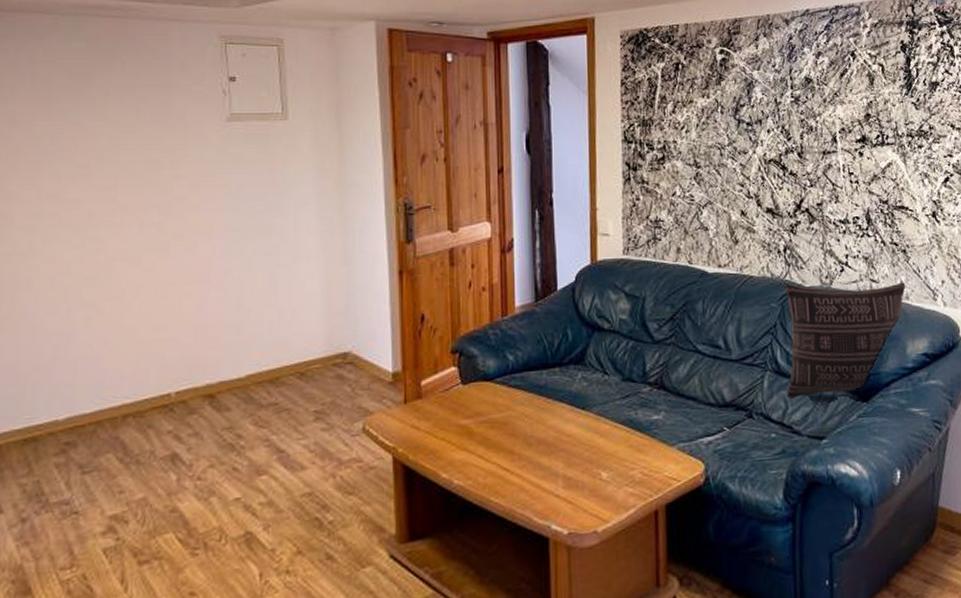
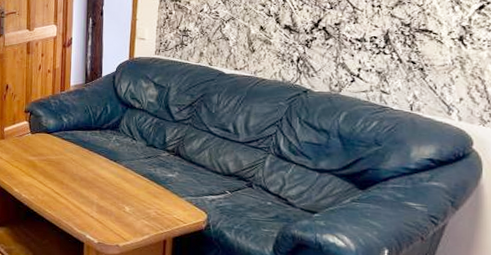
pillow: present [785,282,906,399] -> none [284,87,419,181]

